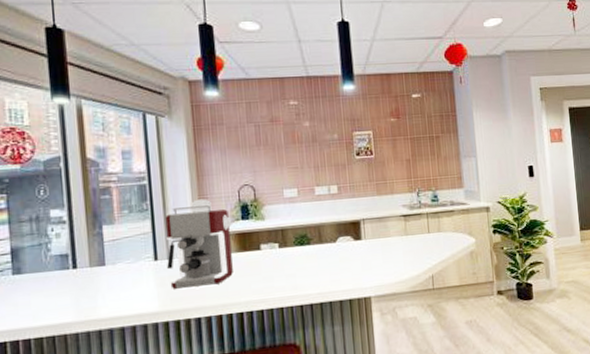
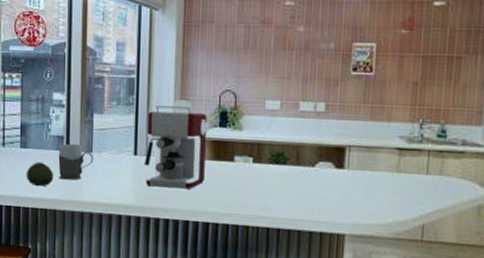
fruit: none [23,285,60,314] -> present [26,161,54,187]
mug: none [62,259,108,301] -> present [58,143,94,180]

